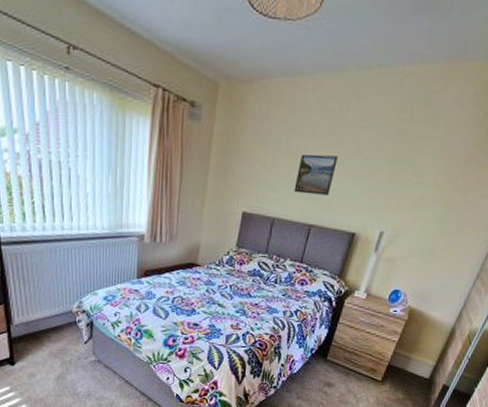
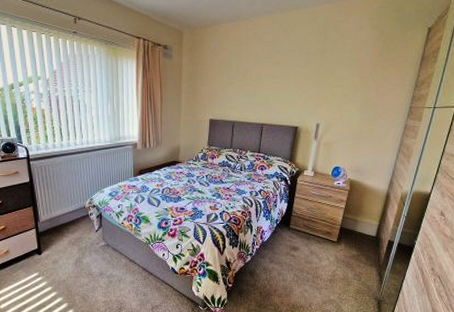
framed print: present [294,154,338,196] -> none [246,72,276,102]

